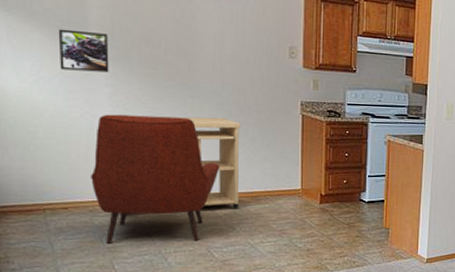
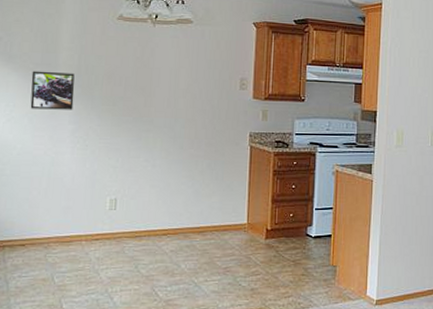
chair: present [91,114,221,244] -> none [48,150,170,282]
desk: present [119,116,241,215] -> none [71,151,191,252]

